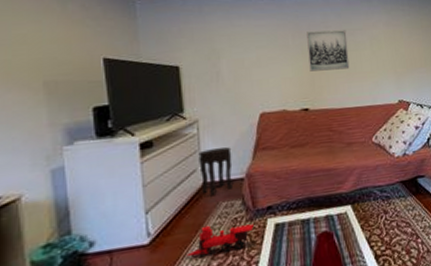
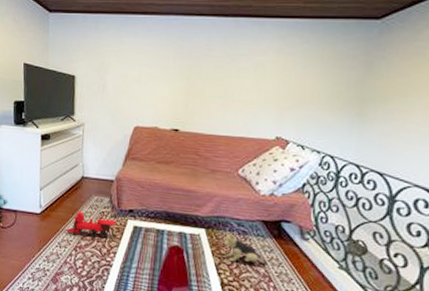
side table: present [198,147,233,195] -> none [80,150,107,188]
wall art: present [307,30,350,72] -> none [185,54,230,96]
plush toy: none [370,202,413,231] -> present [223,233,268,264]

